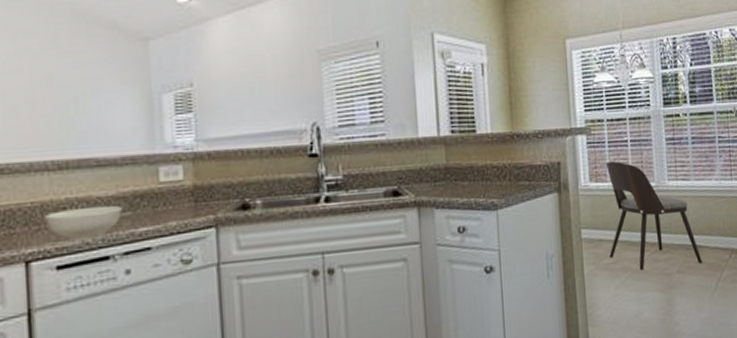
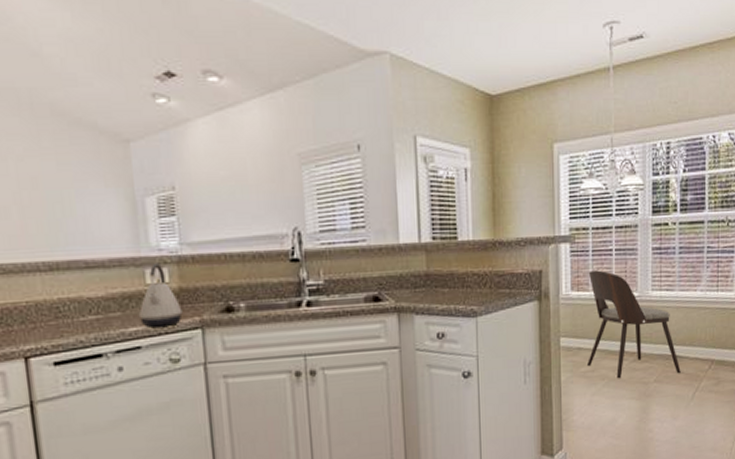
bowl: present [44,205,124,241] -> none [39,305,114,339]
kettle: none [149,160,196,227] -> present [138,263,183,327]

